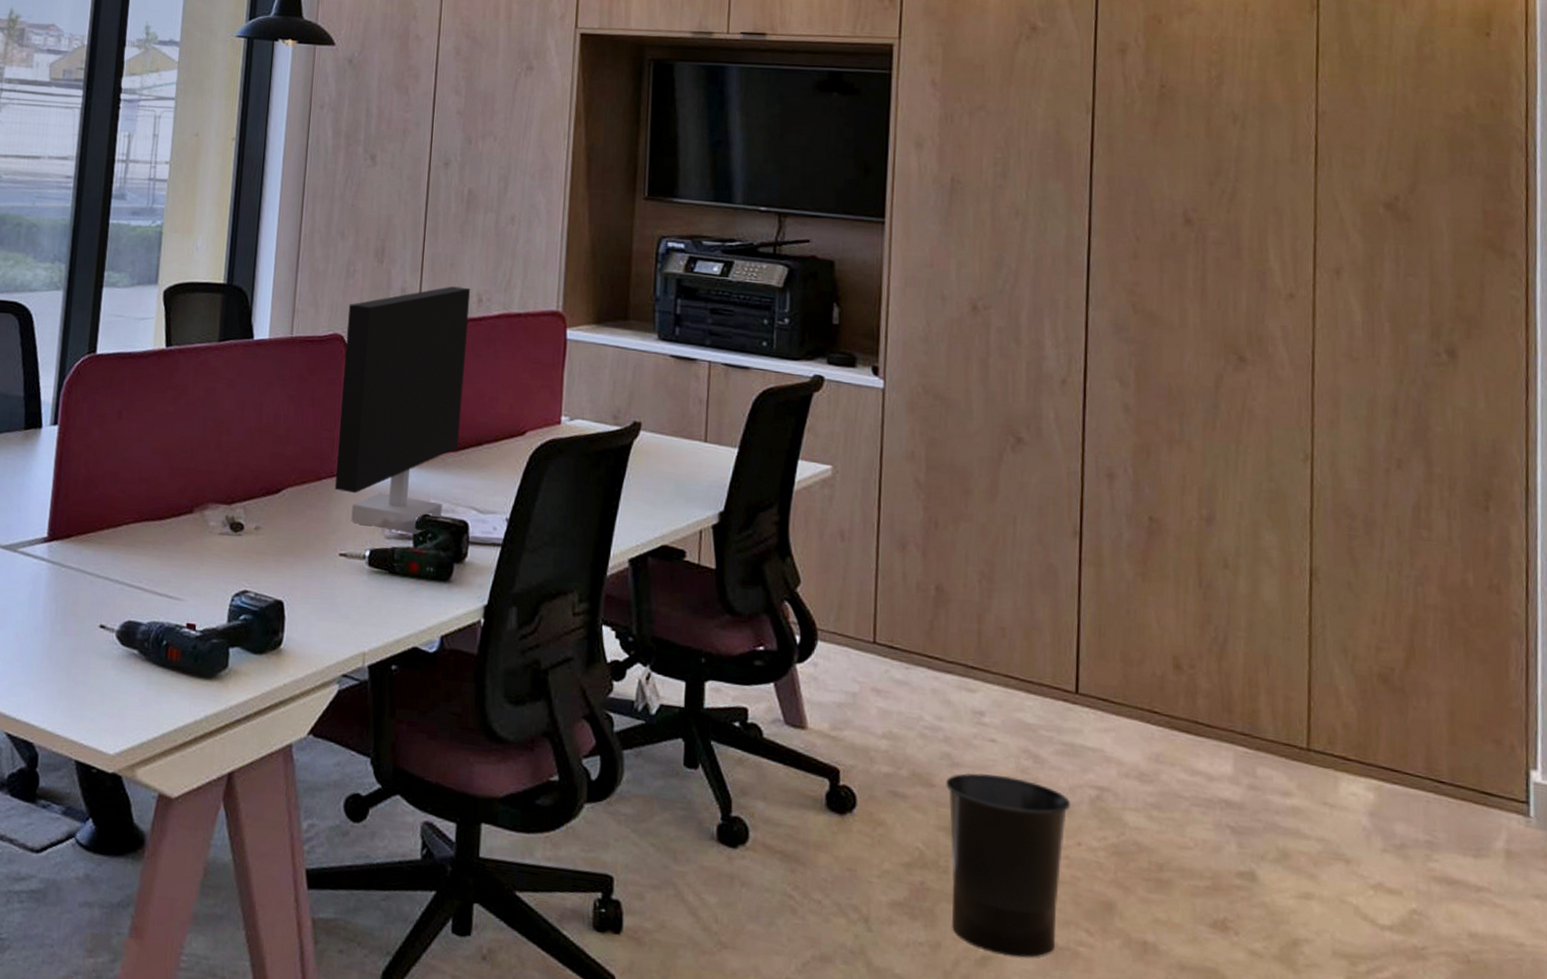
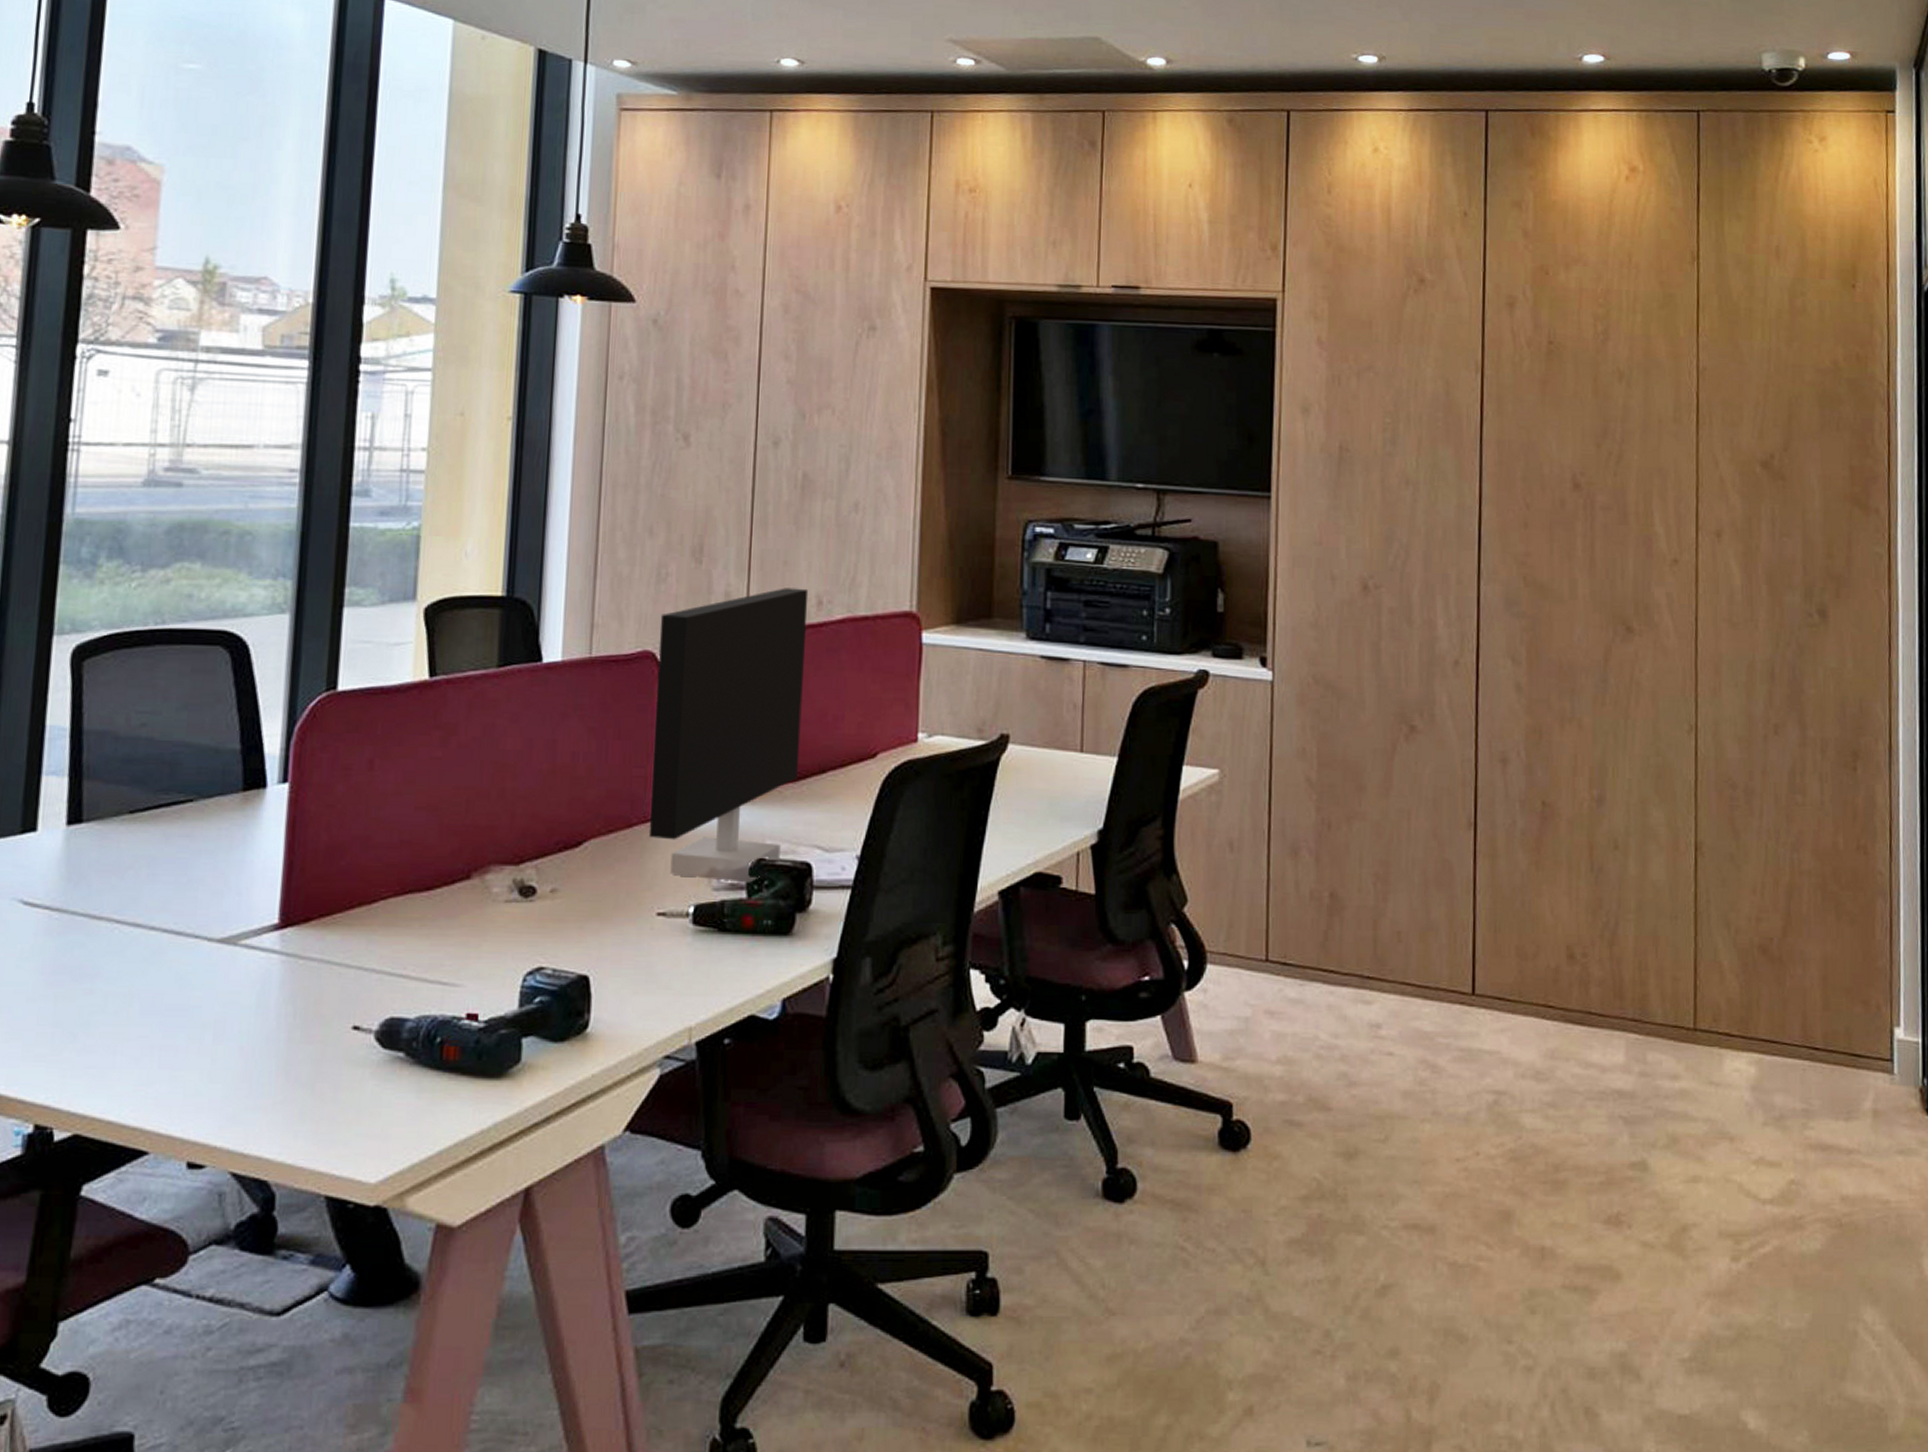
waste bin: present [946,772,1071,957] -> none [1343,1091,1469,1281]

